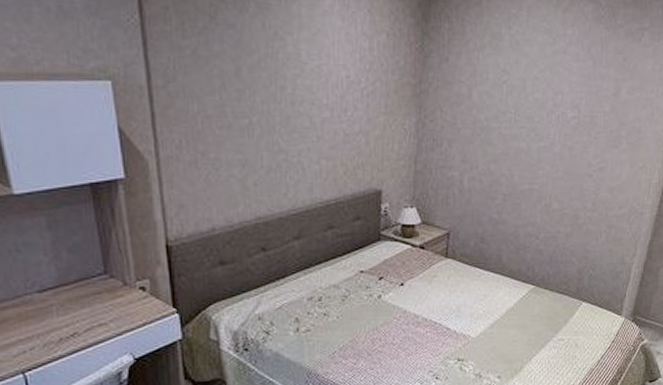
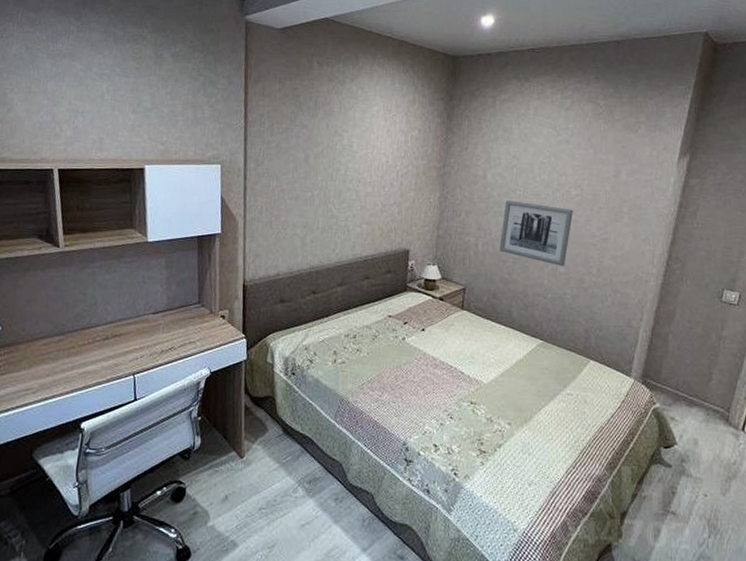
wall art: none [487,125,569,202] -> present [499,200,573,267]

